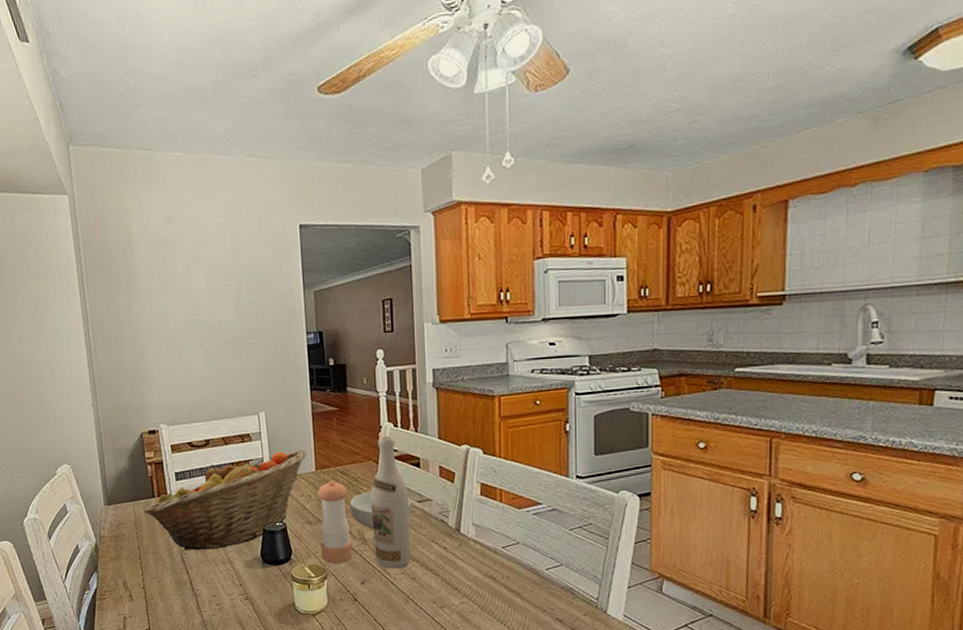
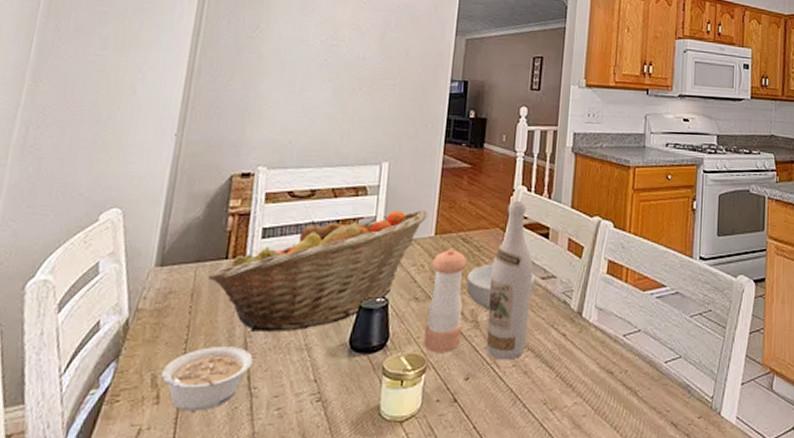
legume: none [129,561,191,606] -> present [161,347,253,411]

